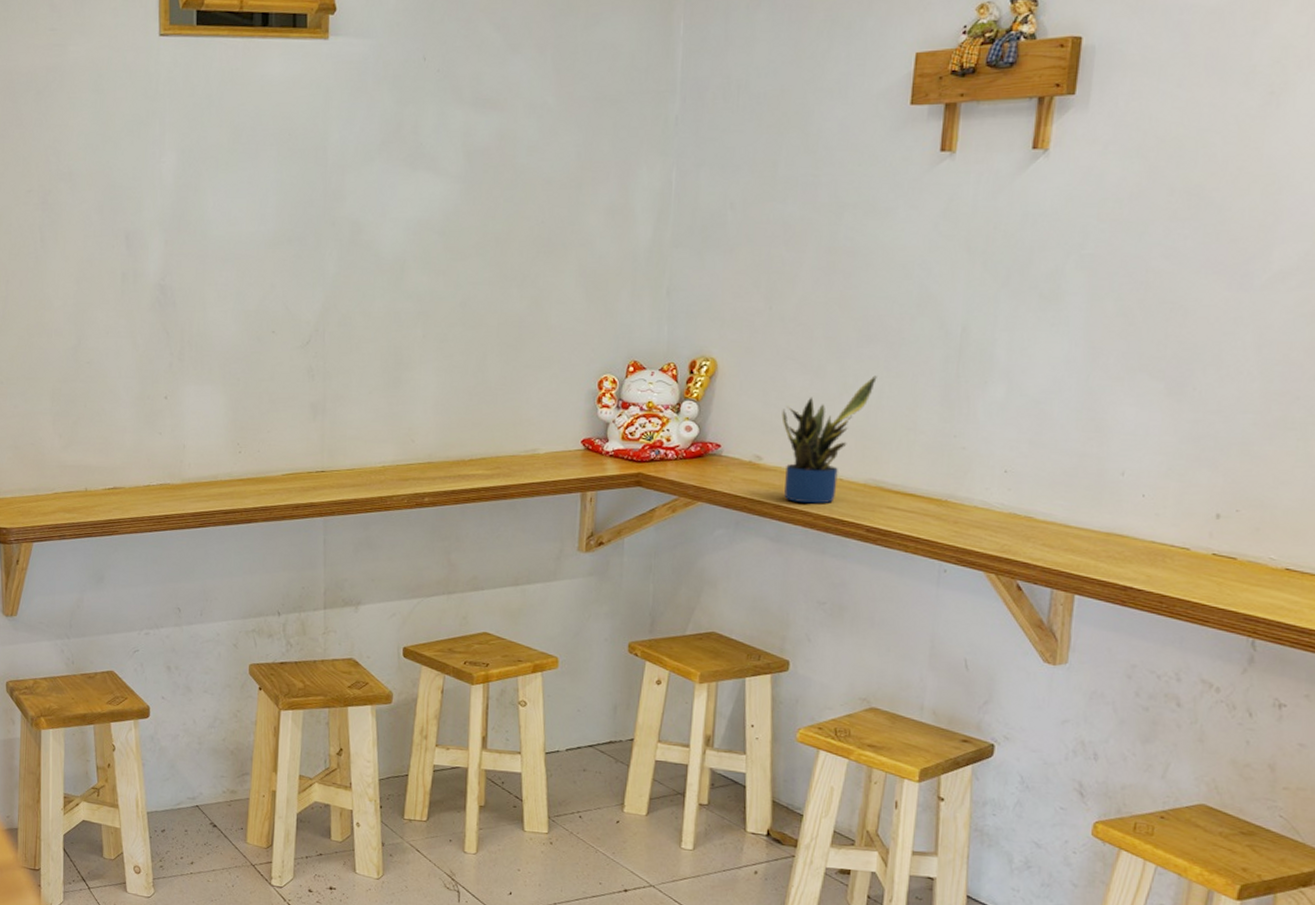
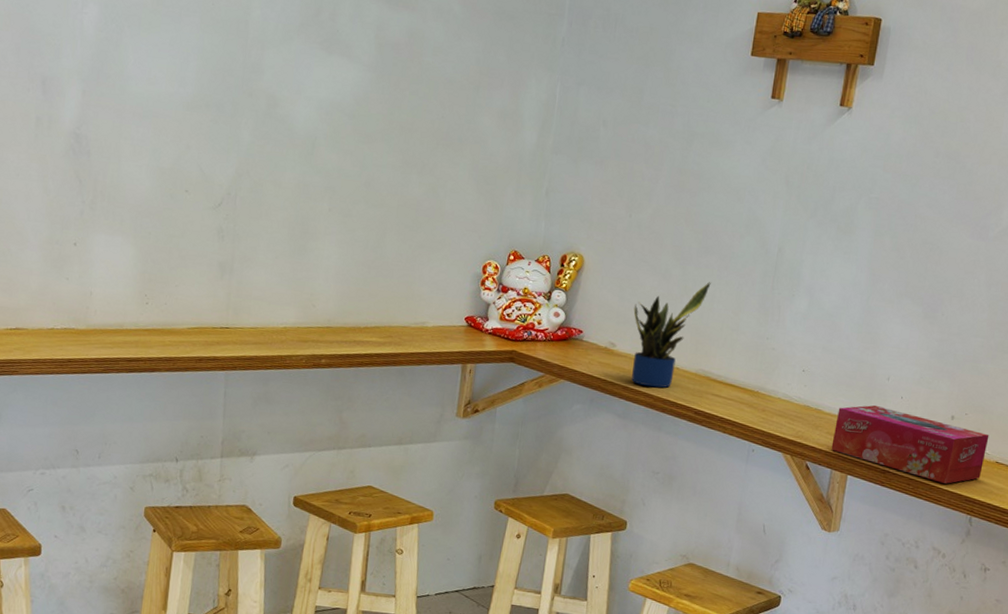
tissue box: none [1049,508,1273,600] -> present [831,405,989,484]

